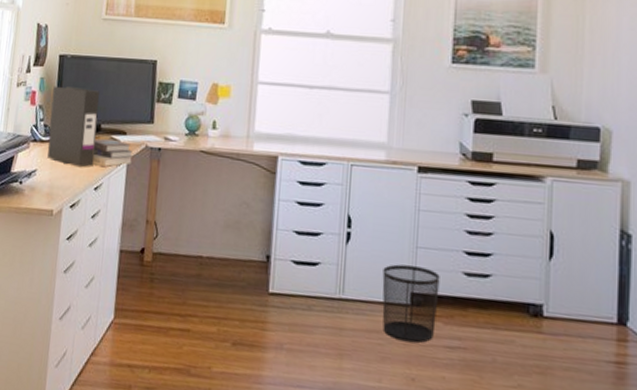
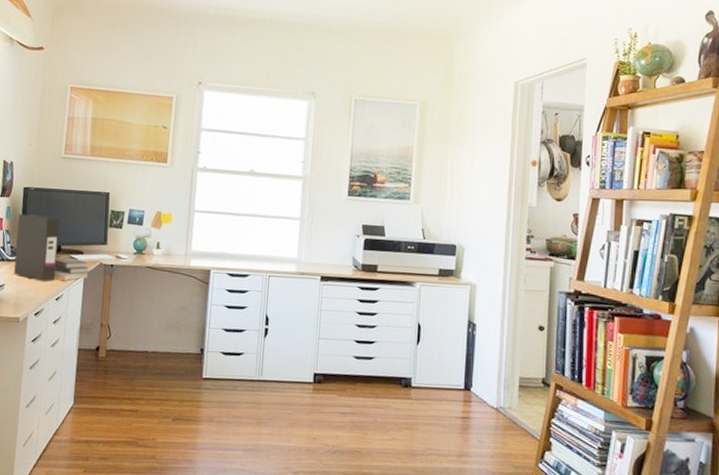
waste bin: present [382,264,440,343] -> none [292,352,336,412]

